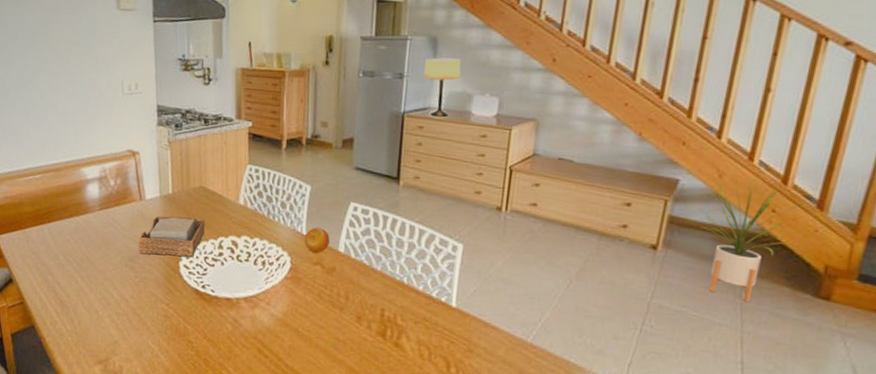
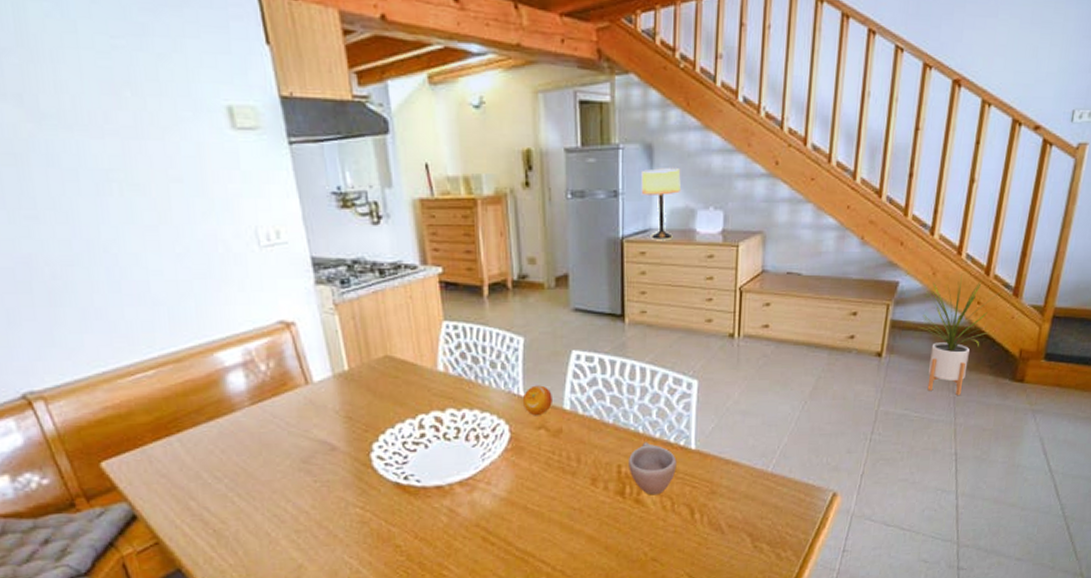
napkin holder: present [138,215,205,257] -> none [312,395,398,451]
cup: none [391,292,437,343] -> present [629,442,677,496]

